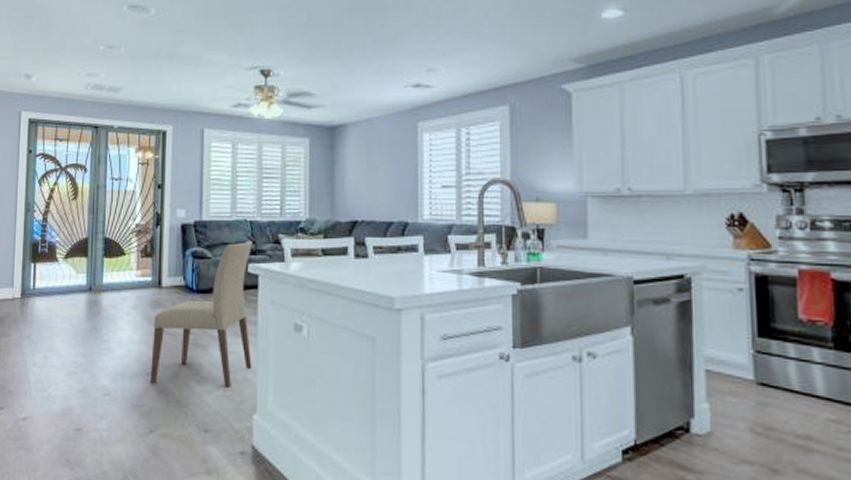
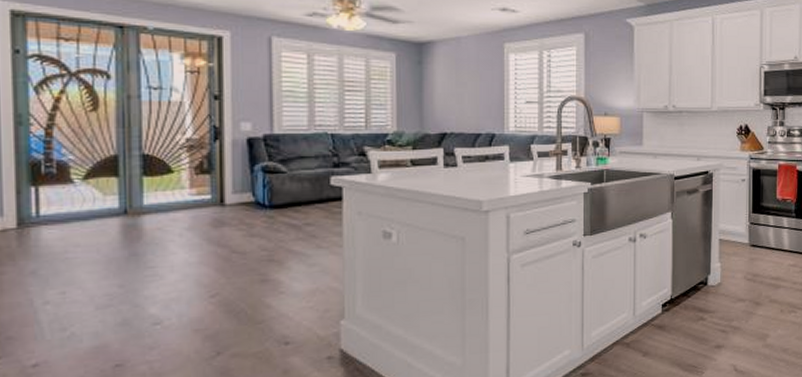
chair: present [150,240,252,388] -> none [215,153,338,306]

